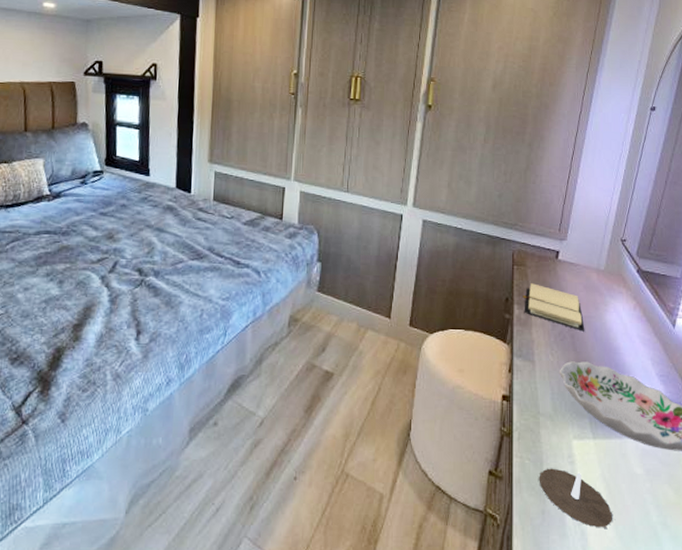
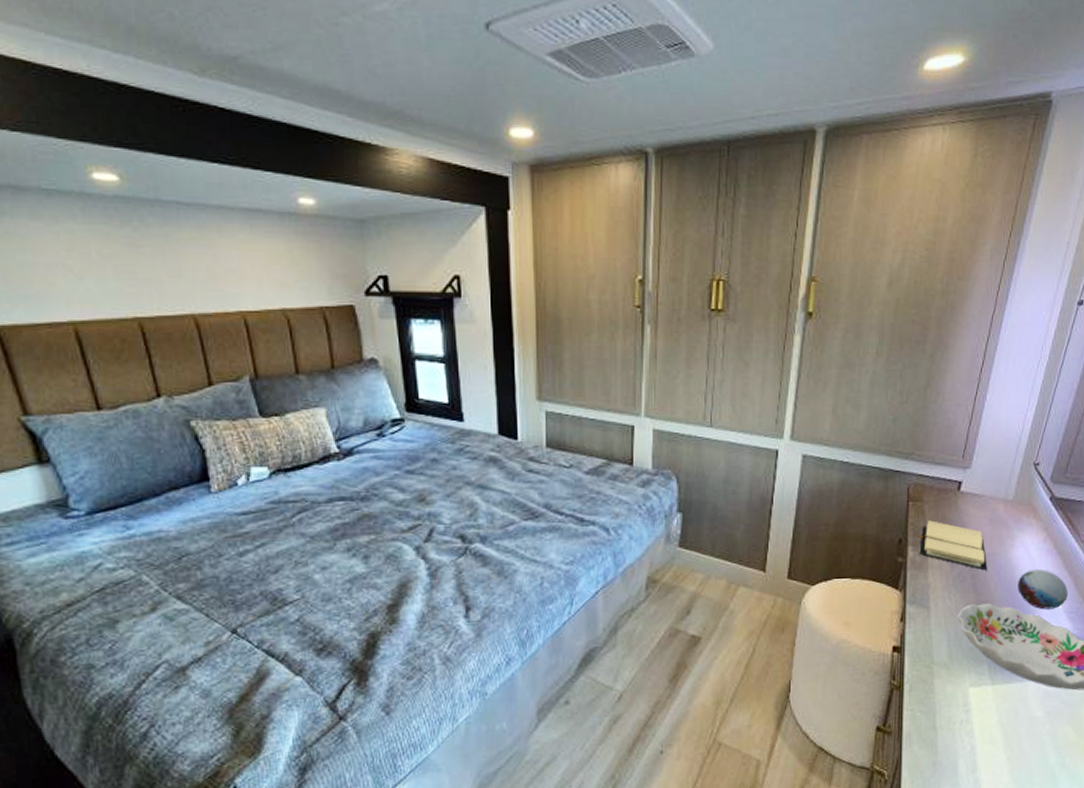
candle: present [539,468,613,529] -> none [931,718,1009,775]
decorative orb: none [613,333,659,372] -> present [1018,568,1068,610]

